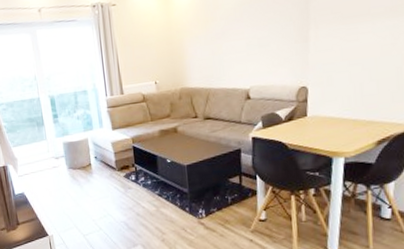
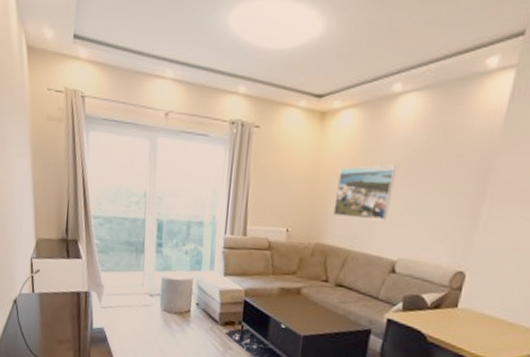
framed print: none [188,12,235,63] -> present [333,164,396,221]

